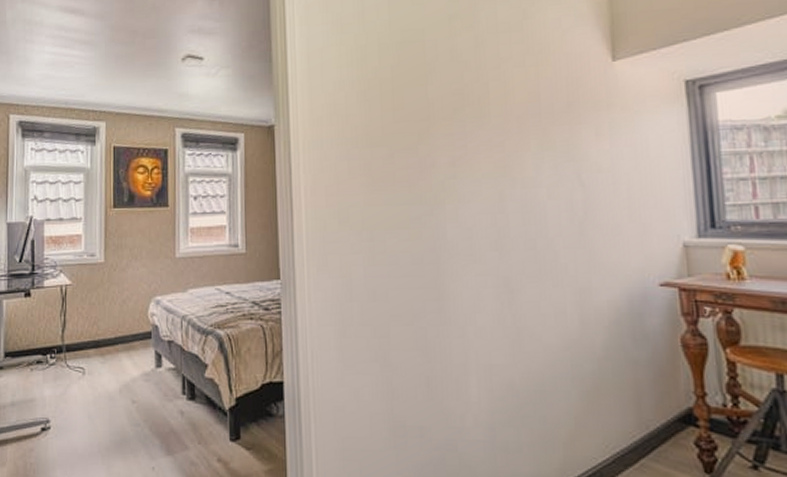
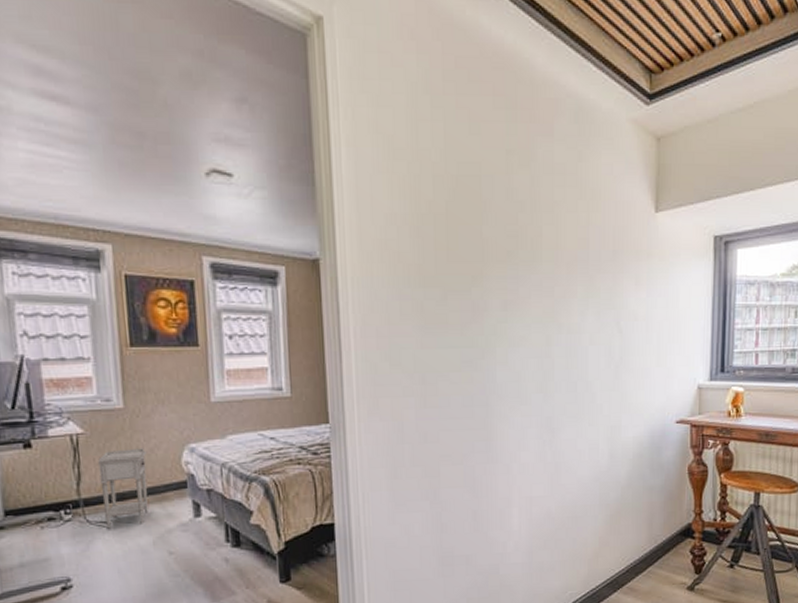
nightstand: none [80,299,121,374] -> present [98,448,148,529]

